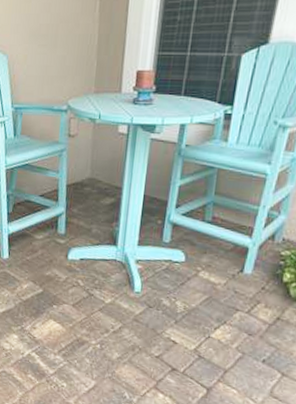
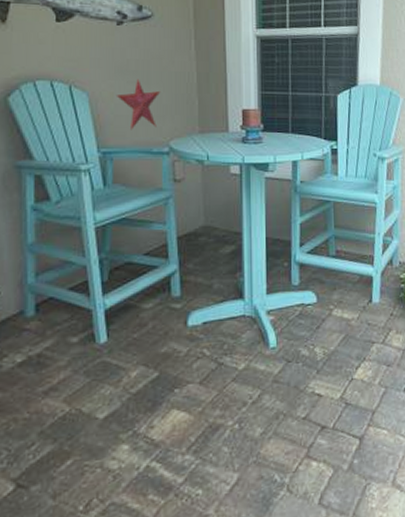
decorative star: none [28,42,65,89] -> present [115,78,161,130]

